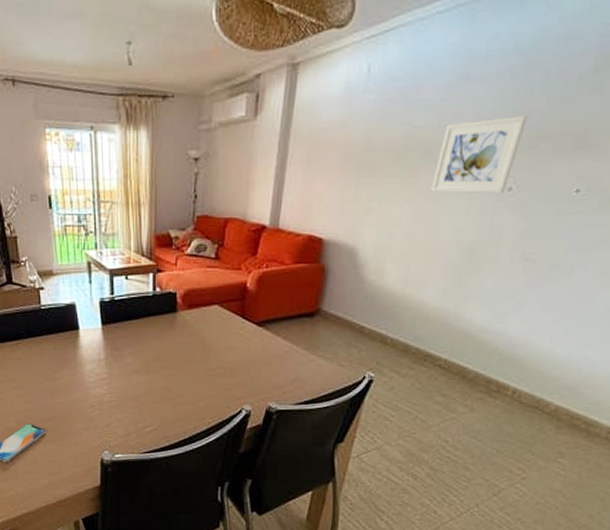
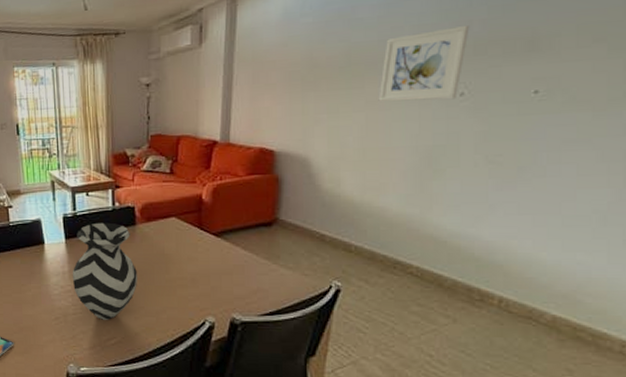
vase: none [108,308,177,408] -> present [72,222,138,320]

